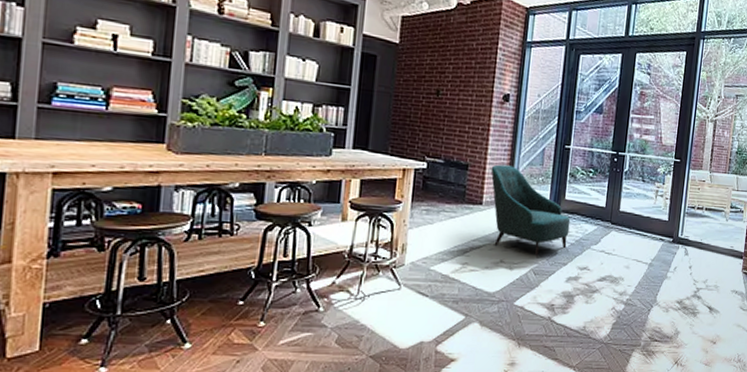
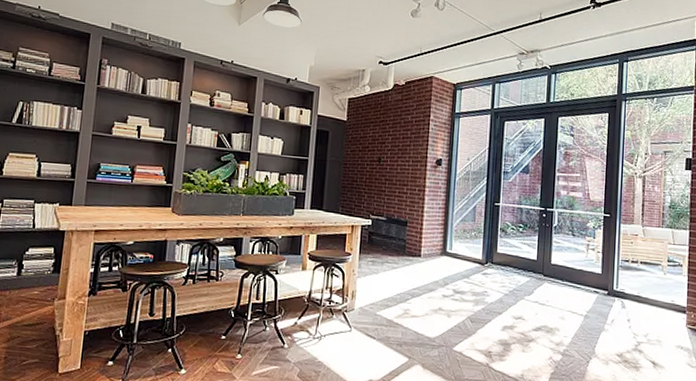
armchair: present [491,164,571,259] -> none [427,221,503,307]

